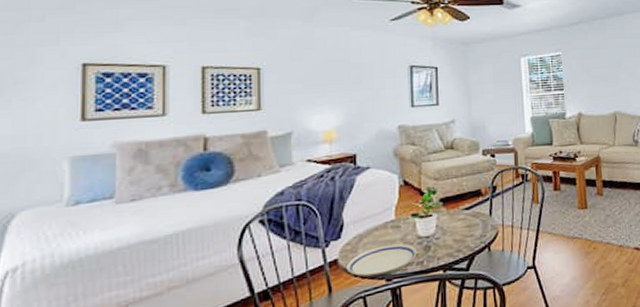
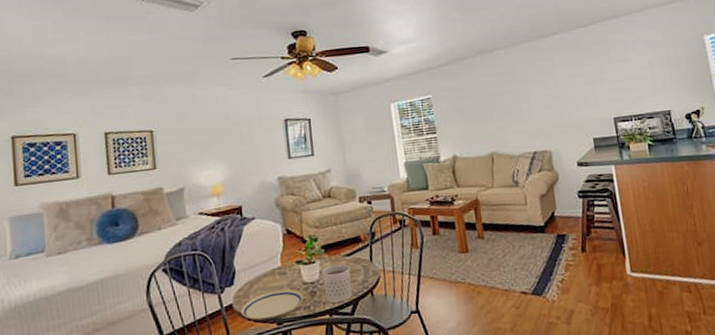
mug: none [438,217,470,259] -> present [322,263,354,304]

